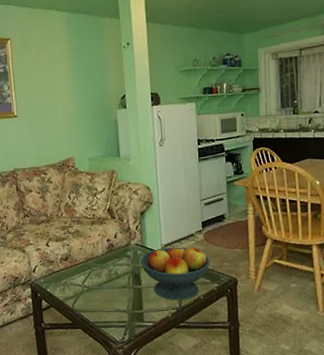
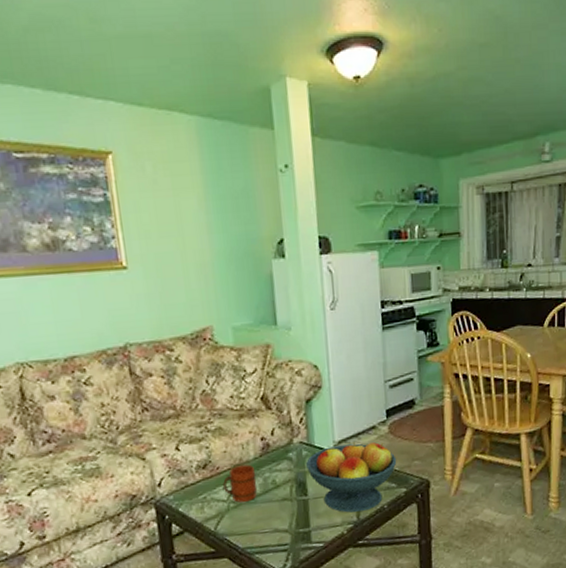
mug: none [79,259,104,287] -> present [223,464,258,503]

